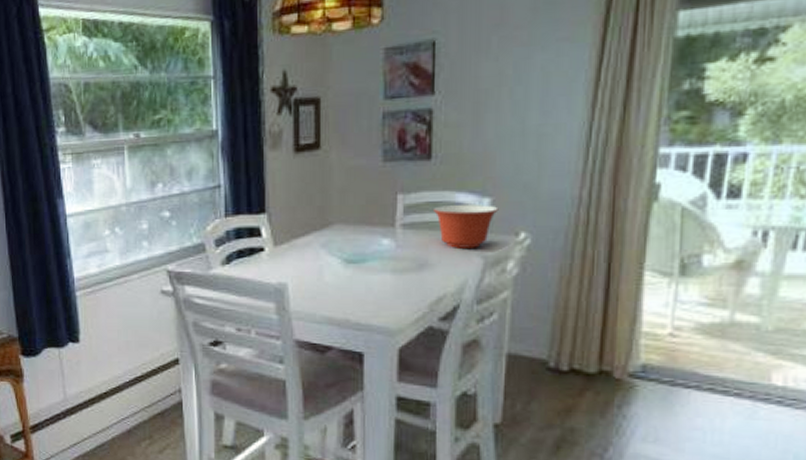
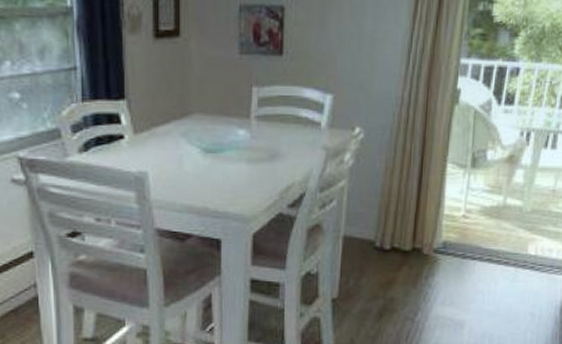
mixing bowl: present [432,205,499,248] -> none [283,100,339,141]

